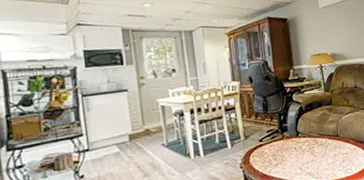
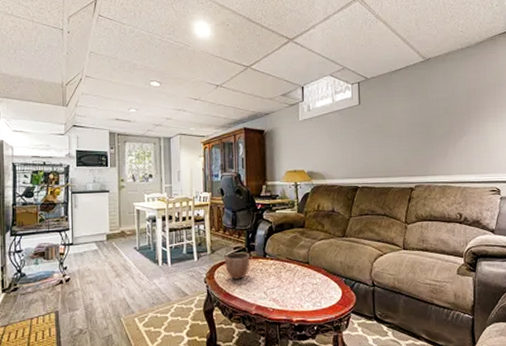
decorative bowl: none [258,133,284,161] -> present [225,252,250,280]

